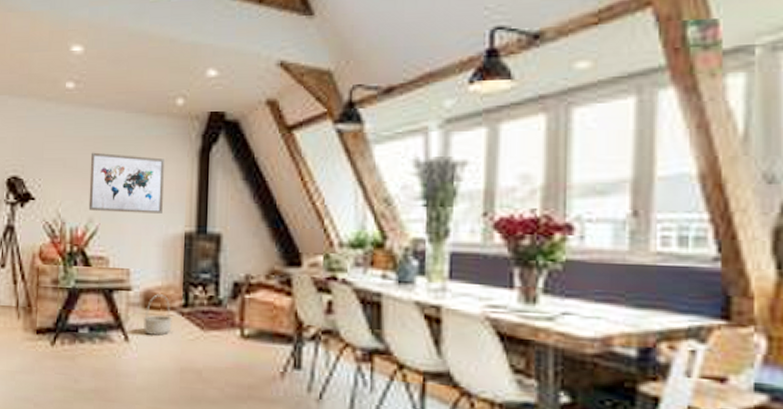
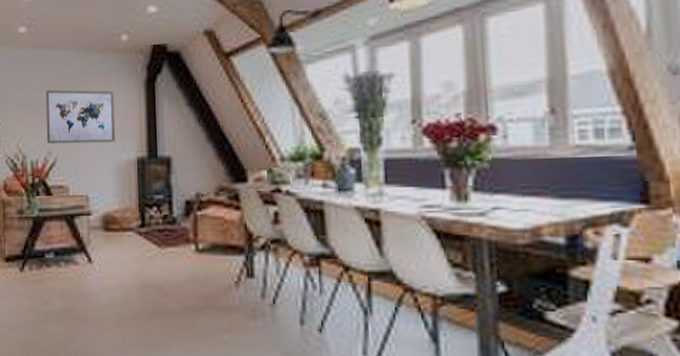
basket: present [144,294,172,336] -> none [105,217,131,255]

